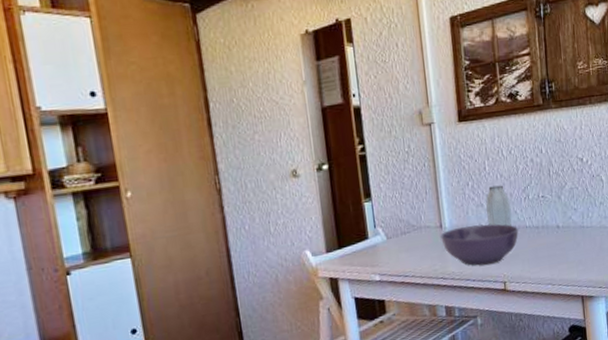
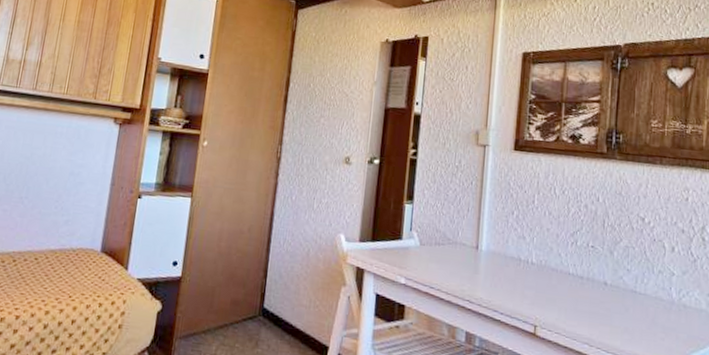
bowl: present [439,223,519,265] -> none [474,253,561,302]
vase: present [485,185,512,227] -> none [527,221,556,269]

